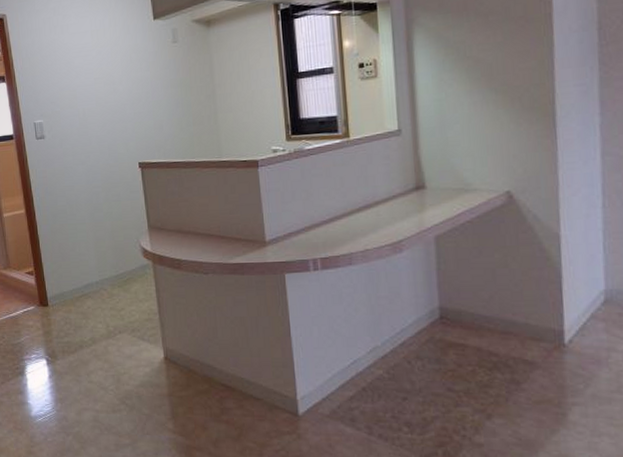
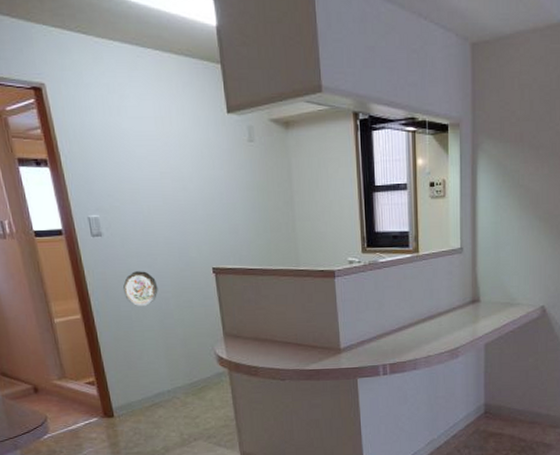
decorative plate: none [60,168,90,201] -> present [123,271,158,306]

